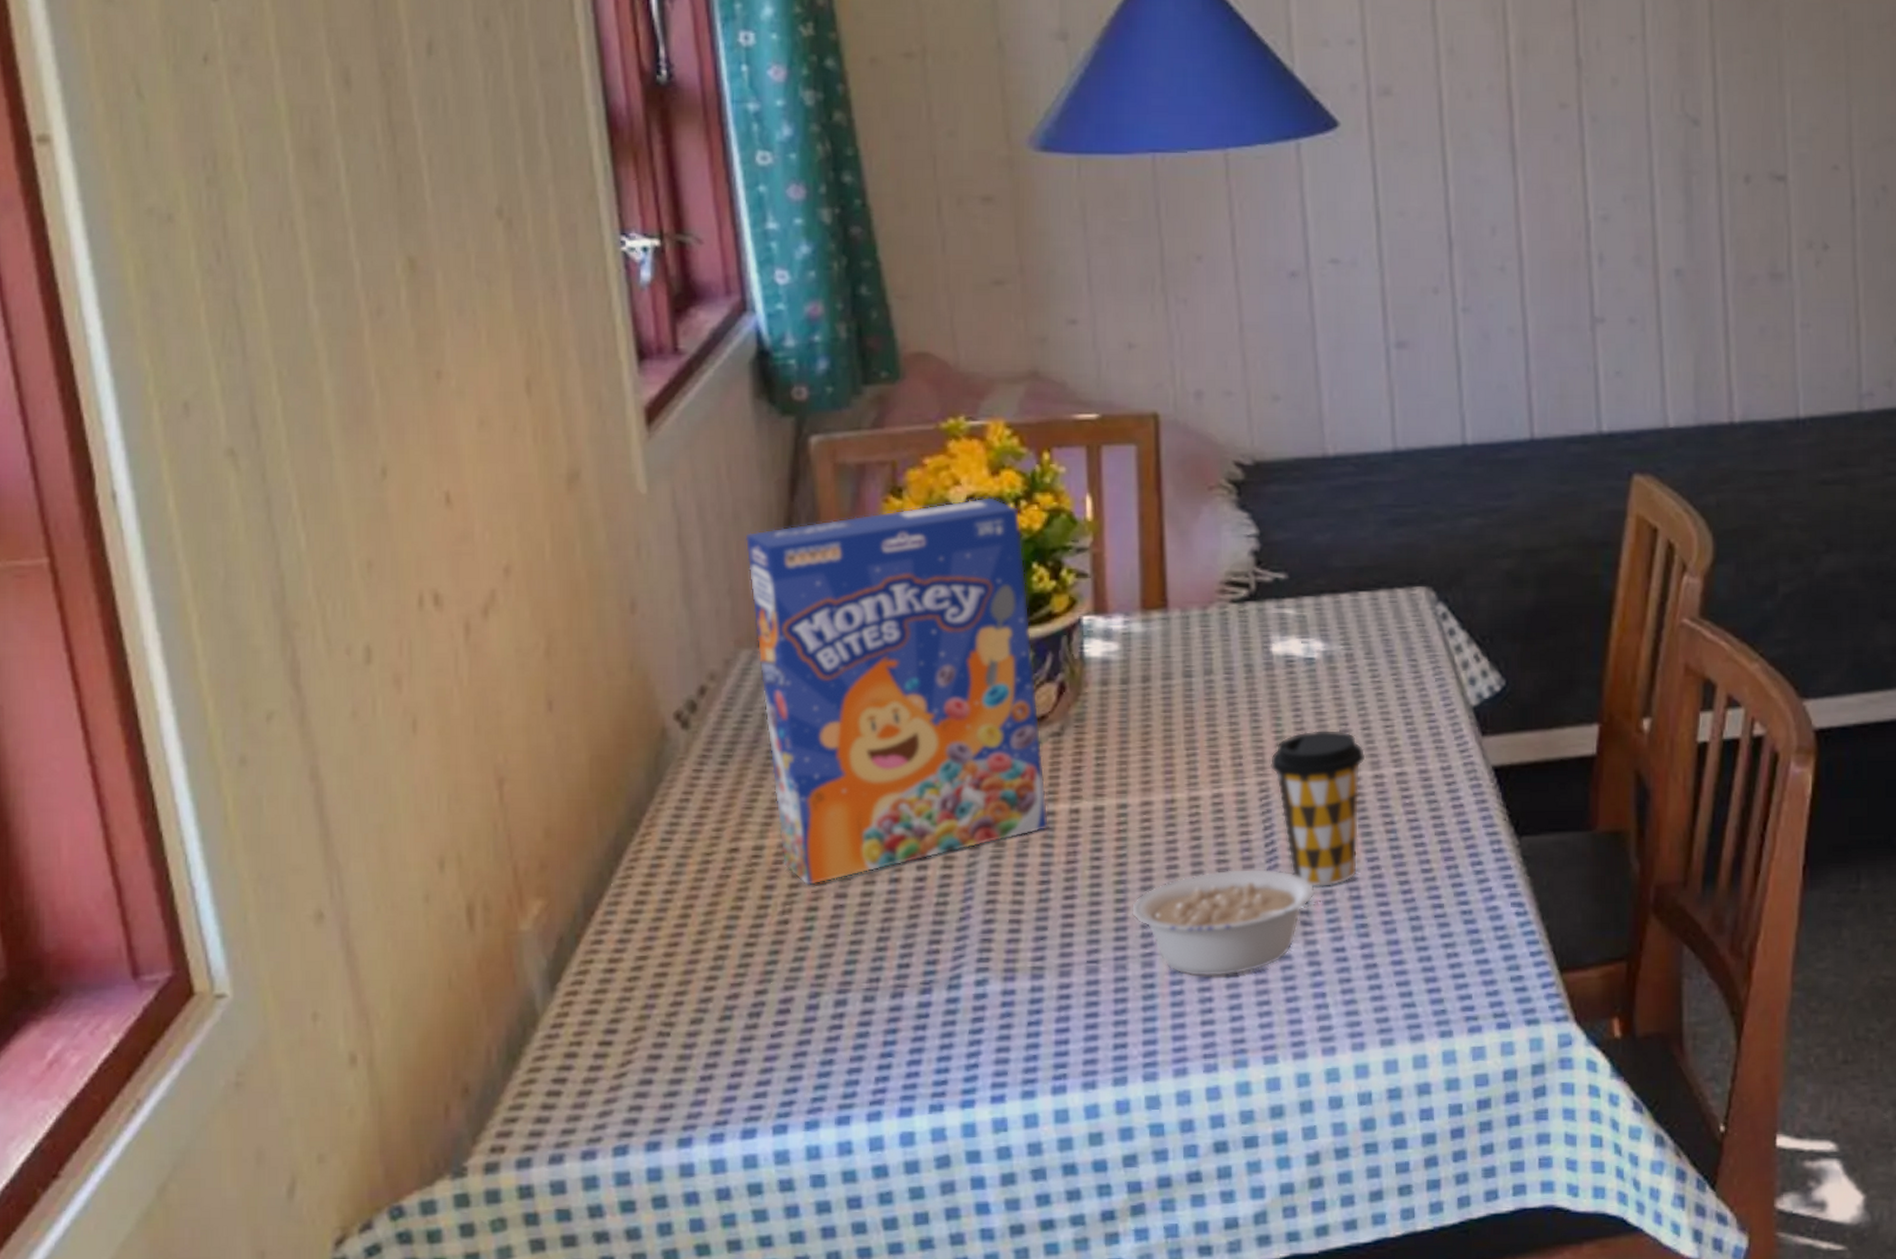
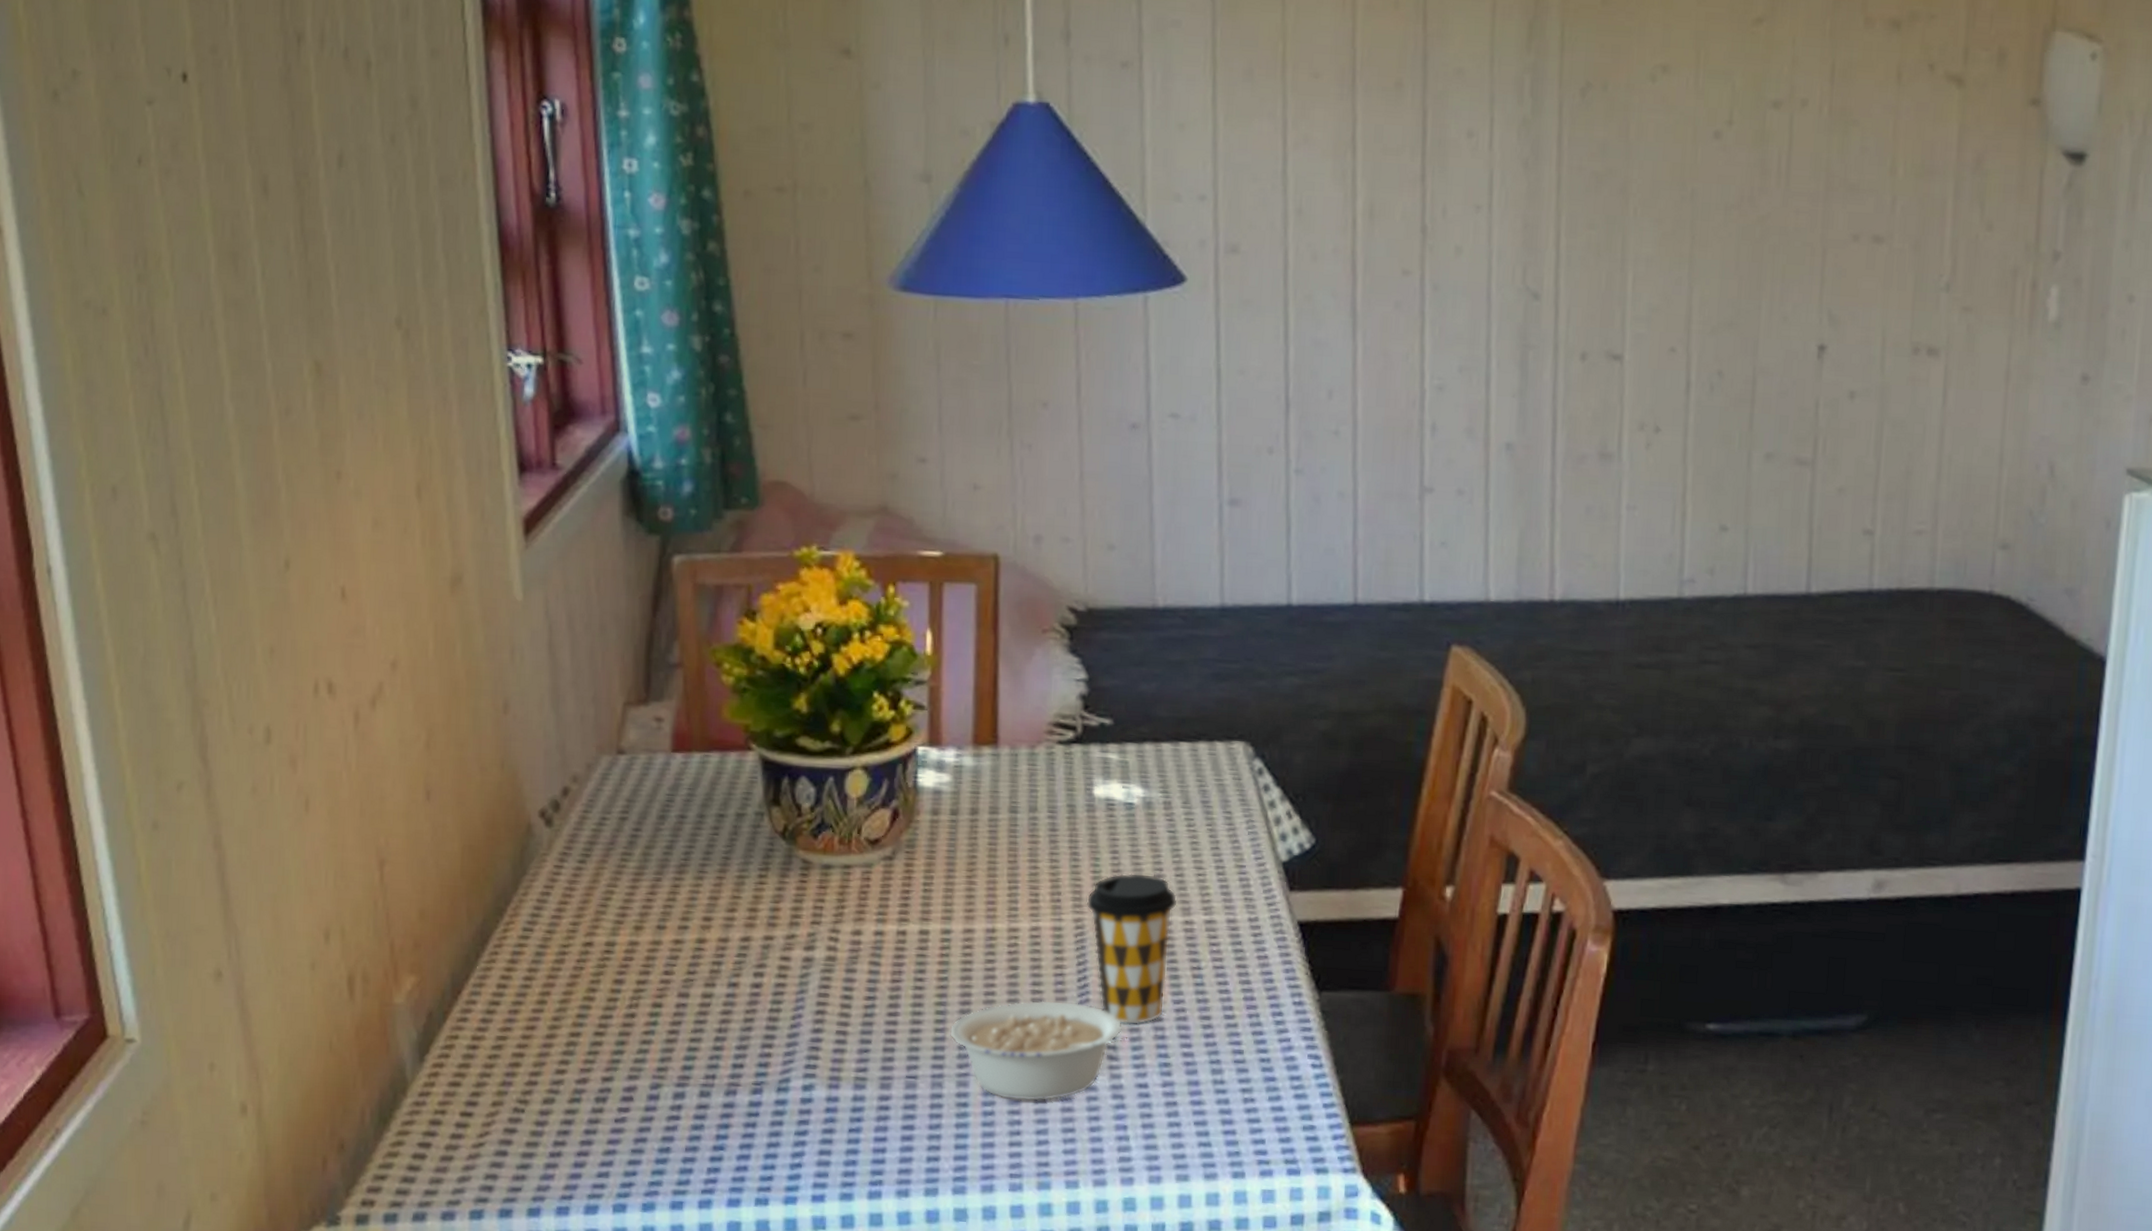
cereal box: present [745,496,1049,886] -> none [609,625,878,984]

